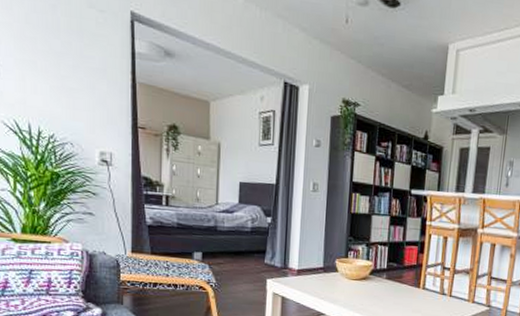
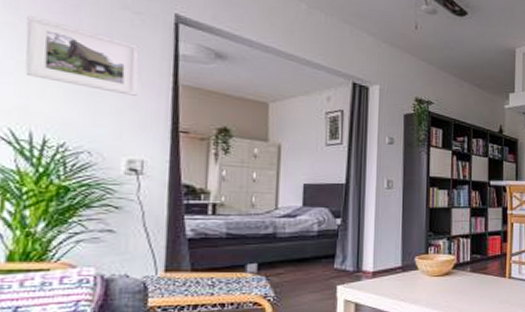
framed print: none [19,16,105,92] -> present [25,16,140,96]

